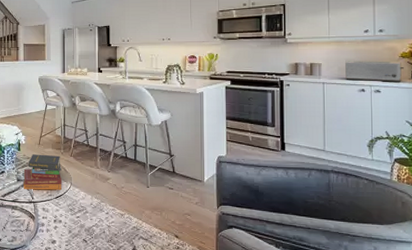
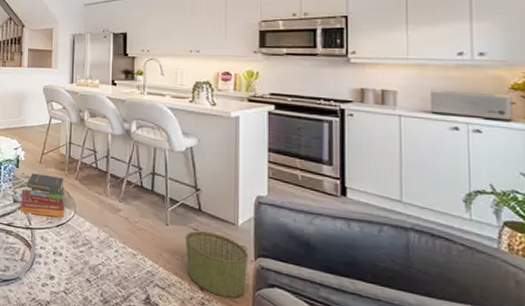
basket: none [162,189,213,240] -> present [185,231,249,298]

